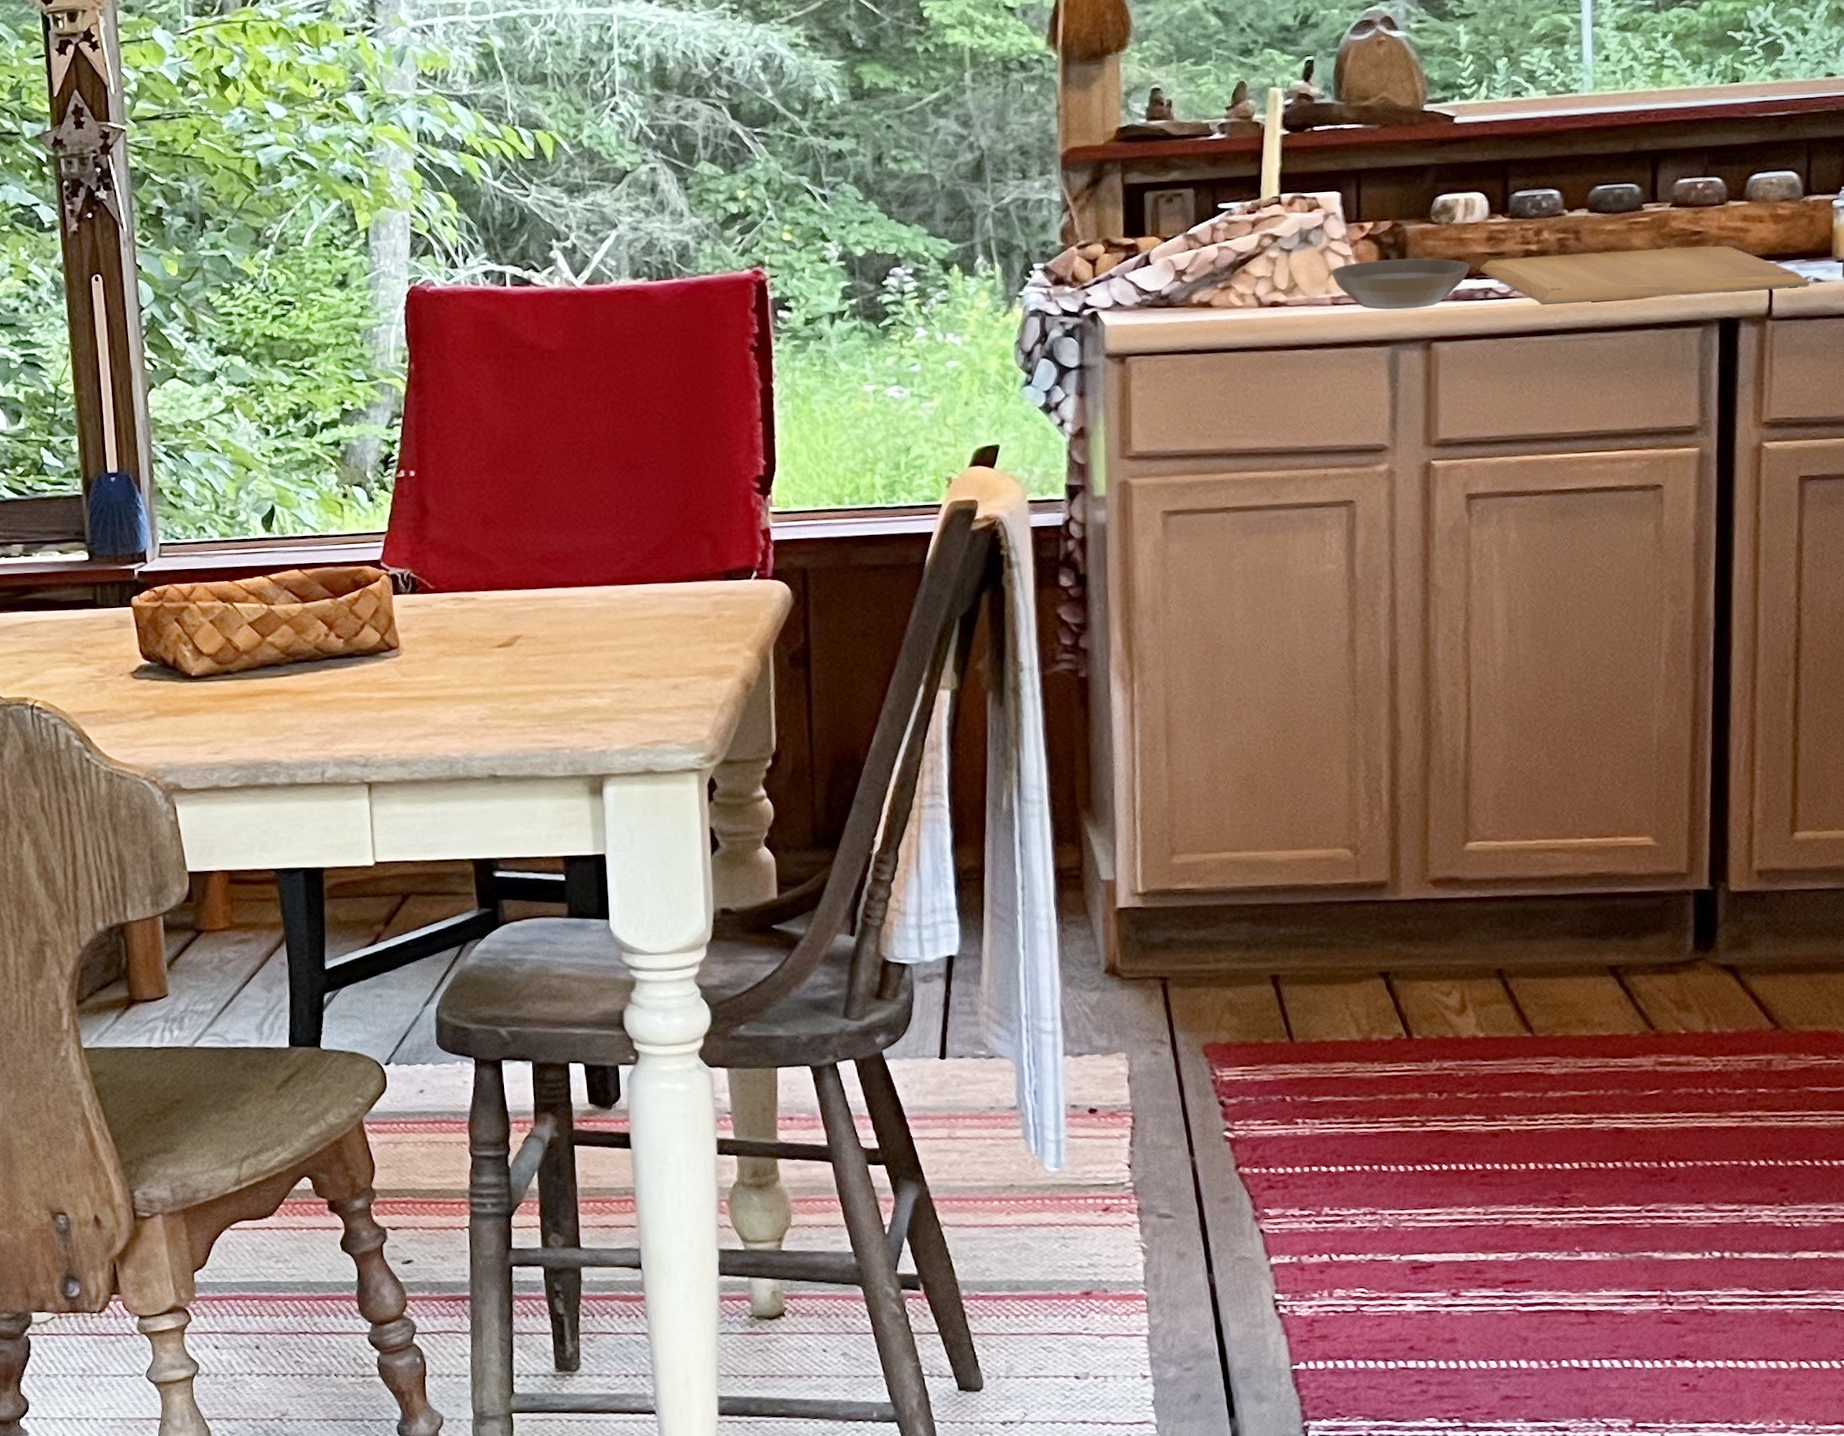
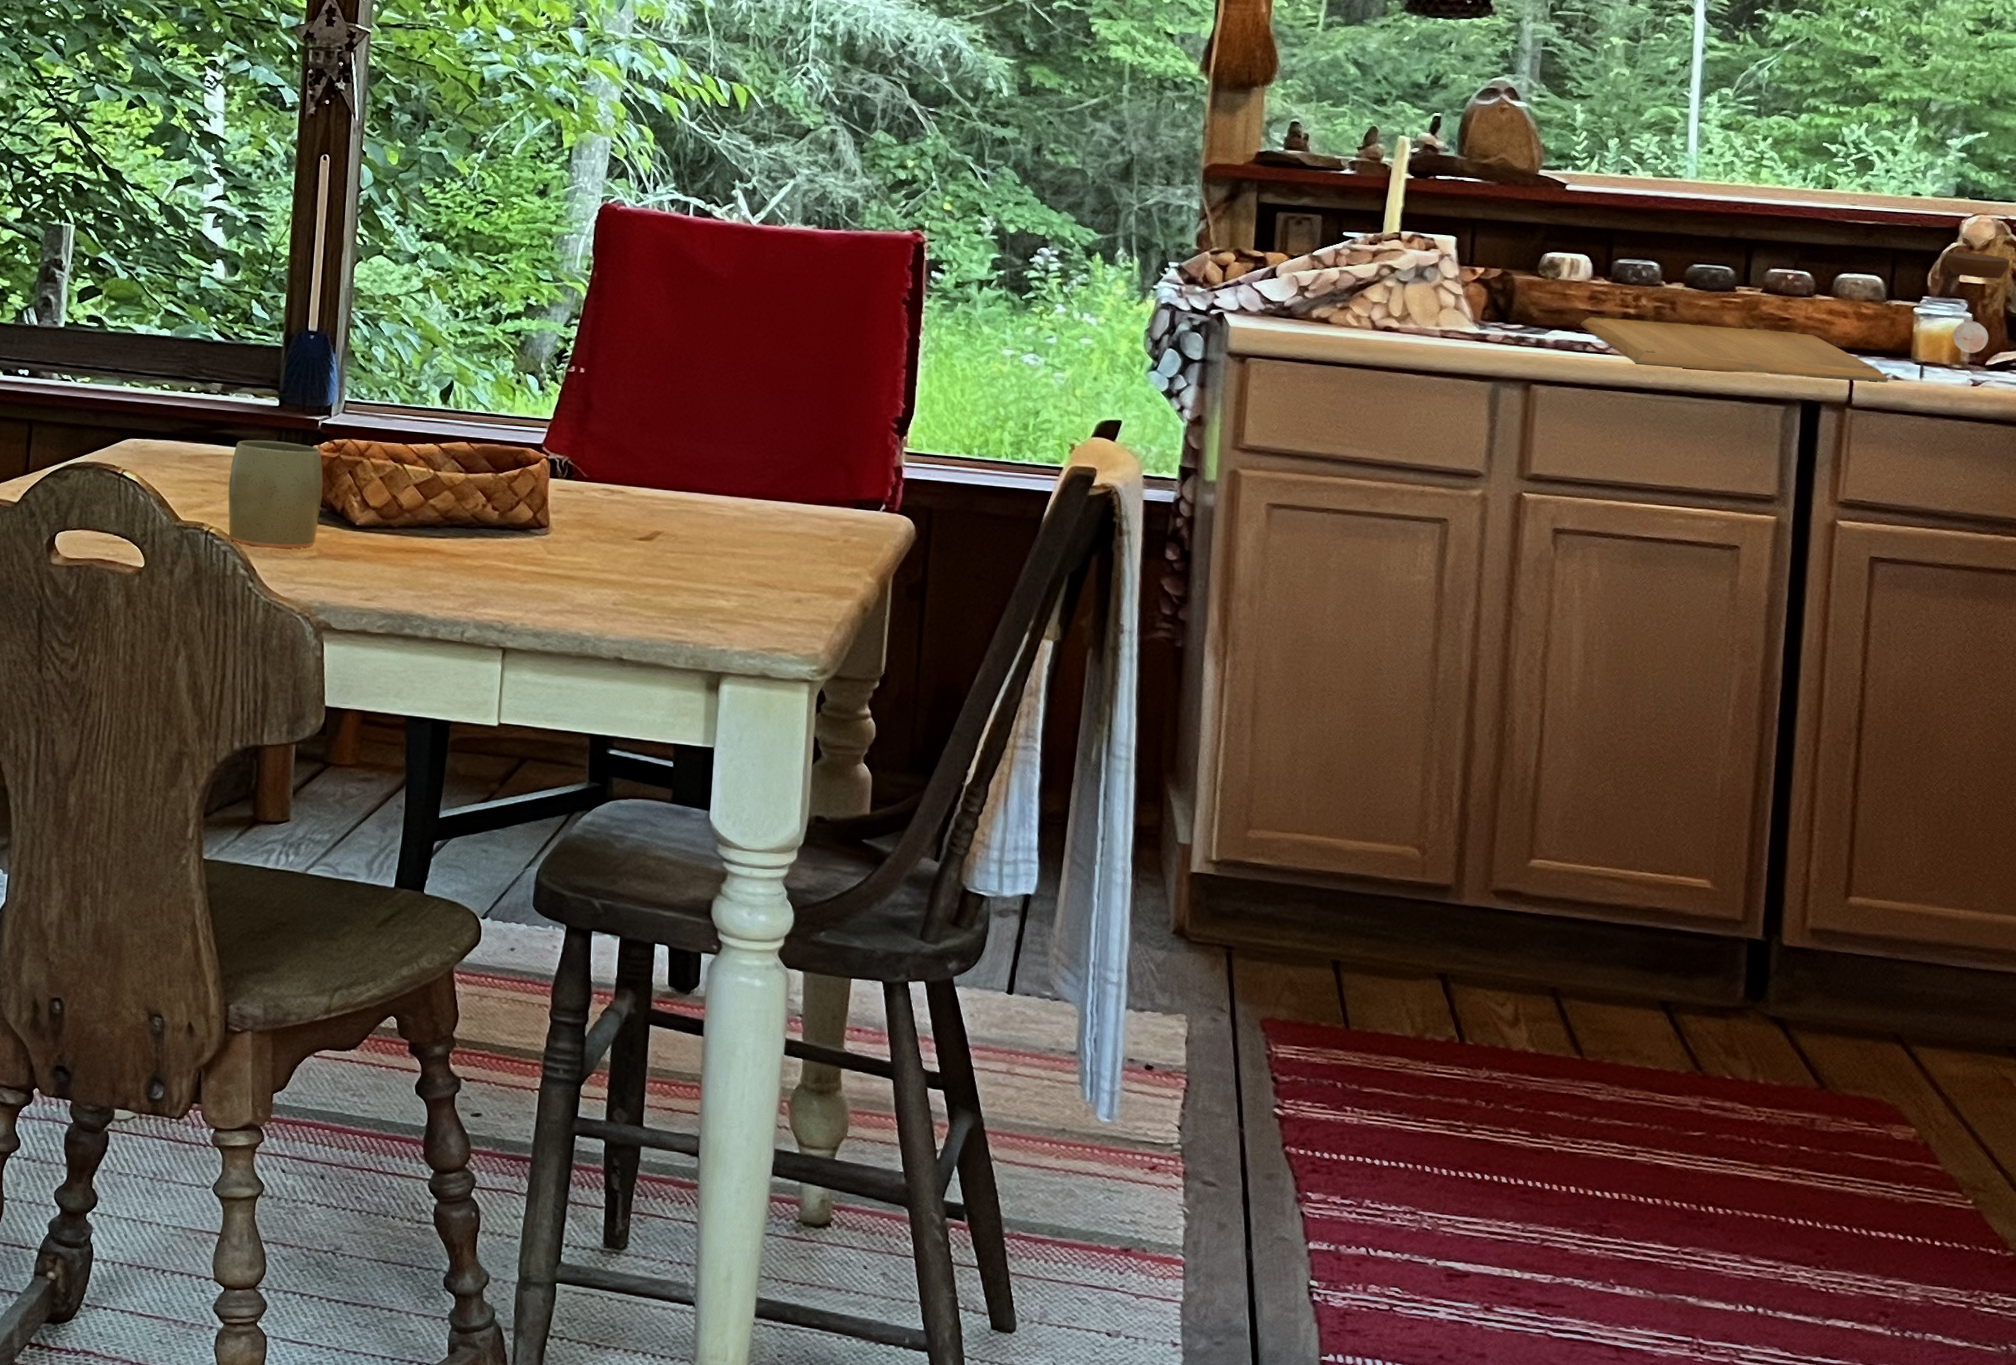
mug: none [46,597,151,714] -> present [228,439,324,549]
bowl: present [1331,258,1470,310] -> none [1442,302,1572,352]

